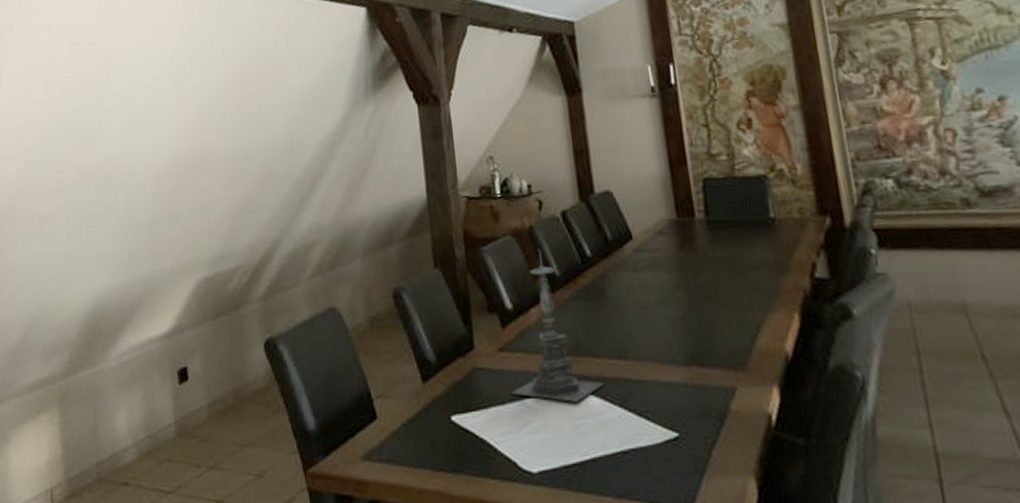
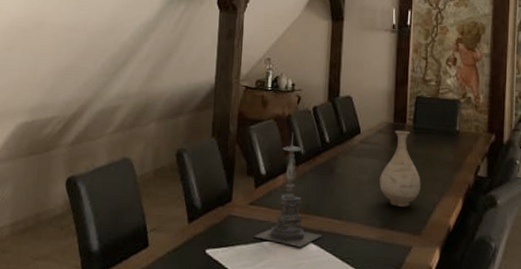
vase: none [671,227,734,333] -> present [379,130,421,207]

